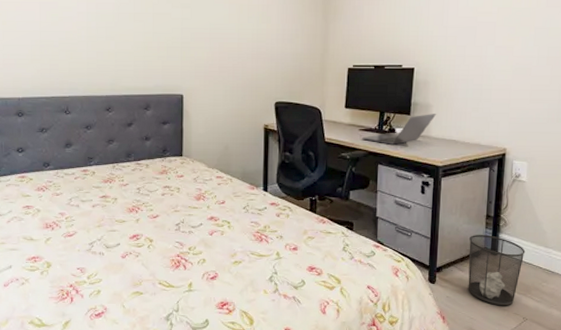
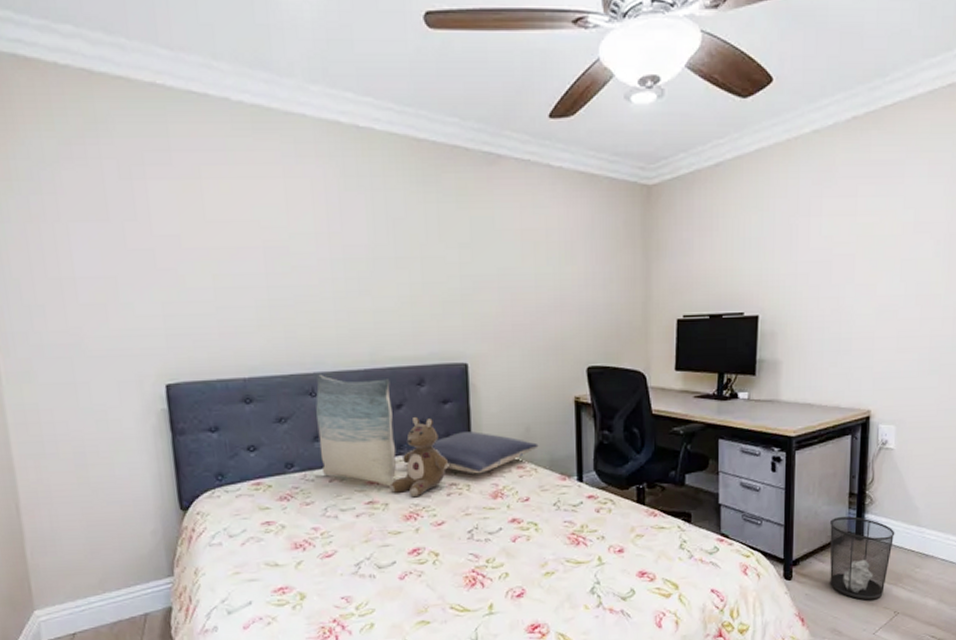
pillow: none [69,97,126,185] -> present [315,373,397,486]
stuffed bear: none [119,133,165,195] -> present [389,416,449,498]
pillow: none [129,147,234,180] -> present [401,431,539,475]
laptop: present [362,114,436,145] -> none [697,372,786,414]

